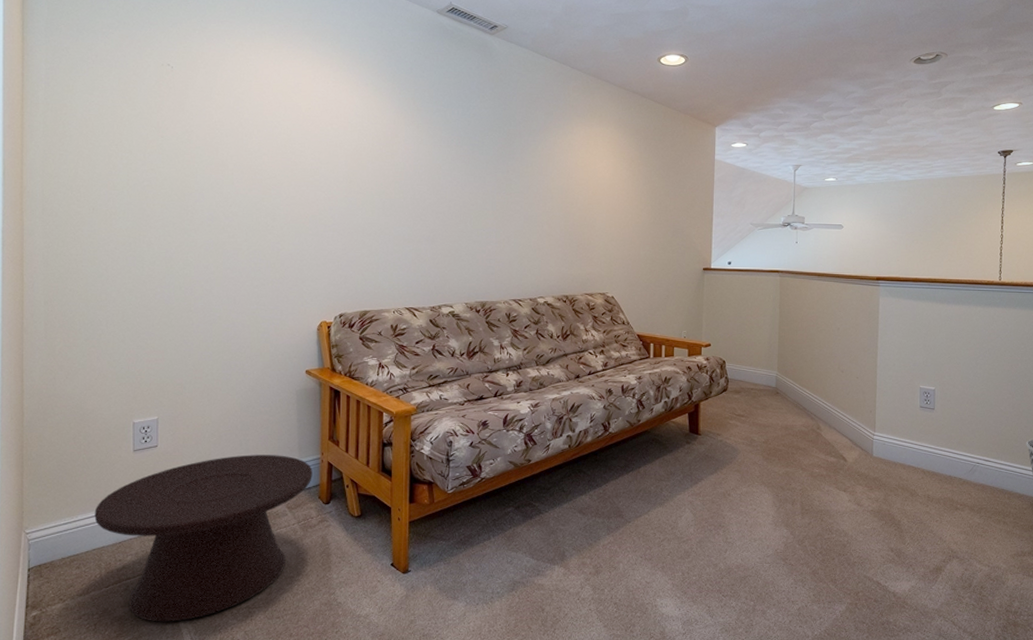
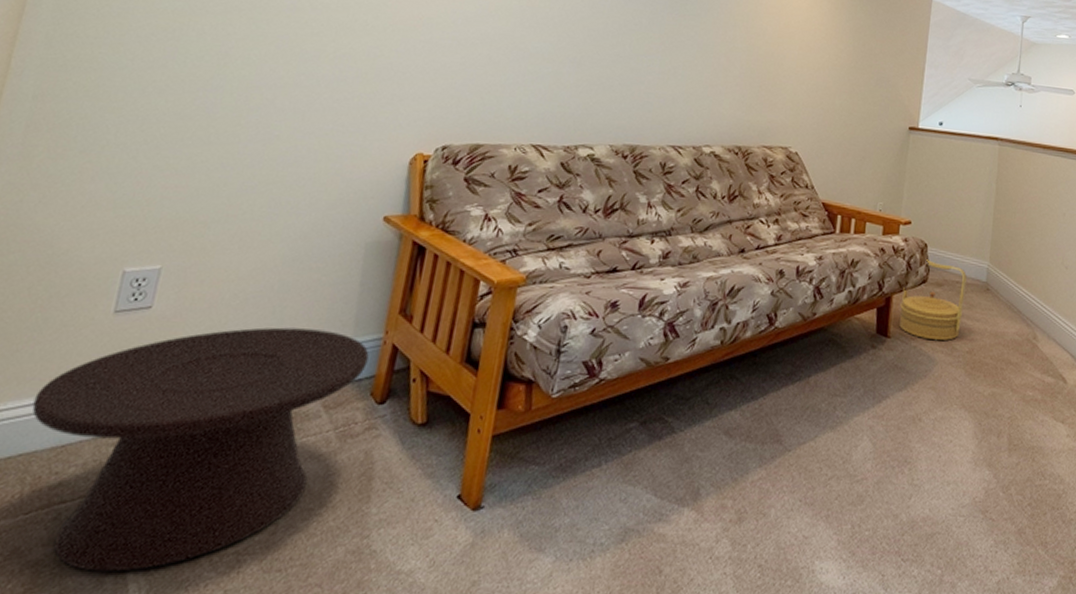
basket: none [707,373,759,435] -> present [899,259,967,341]

